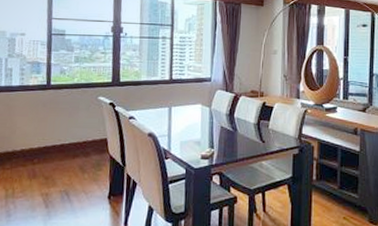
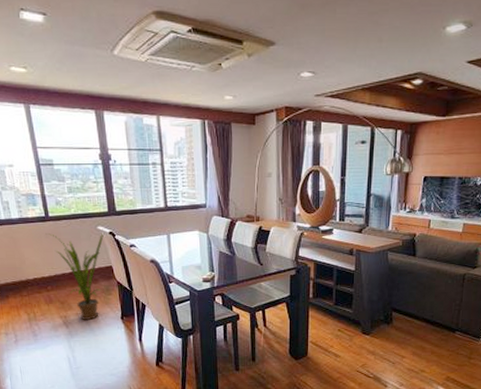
house plant: none [43,102,105,198] -> present [45,233,105,320]

